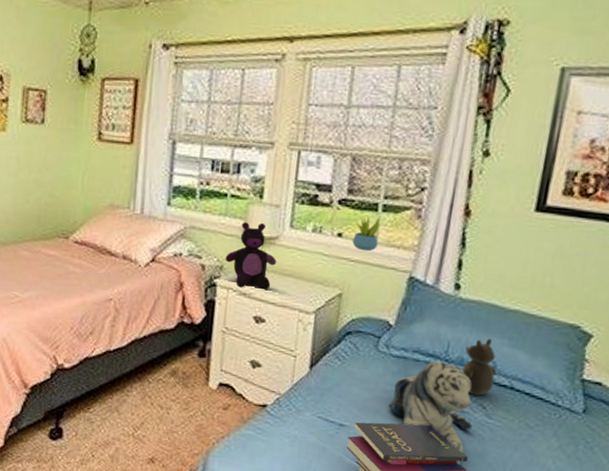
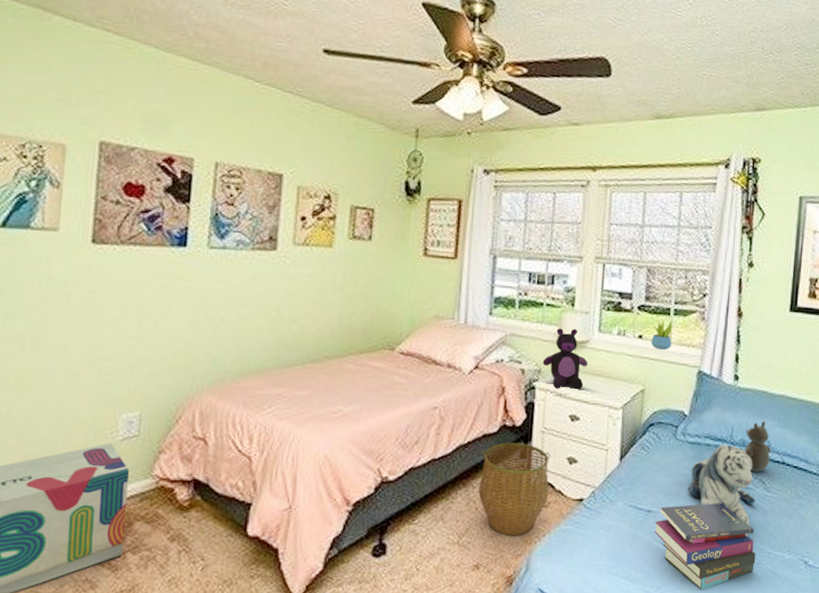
basket: none [154,340,232,436] -> present [478,442,551,536]

